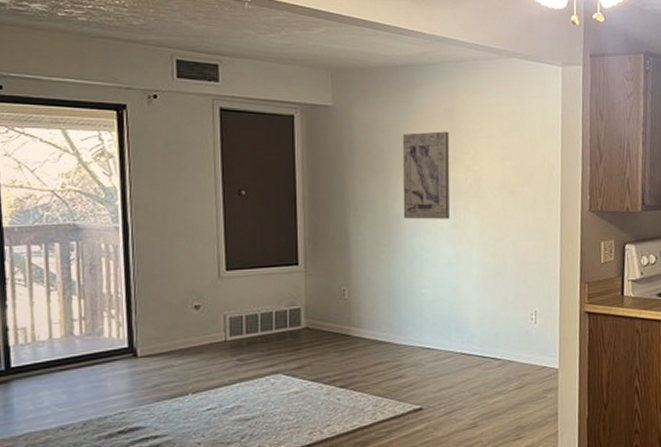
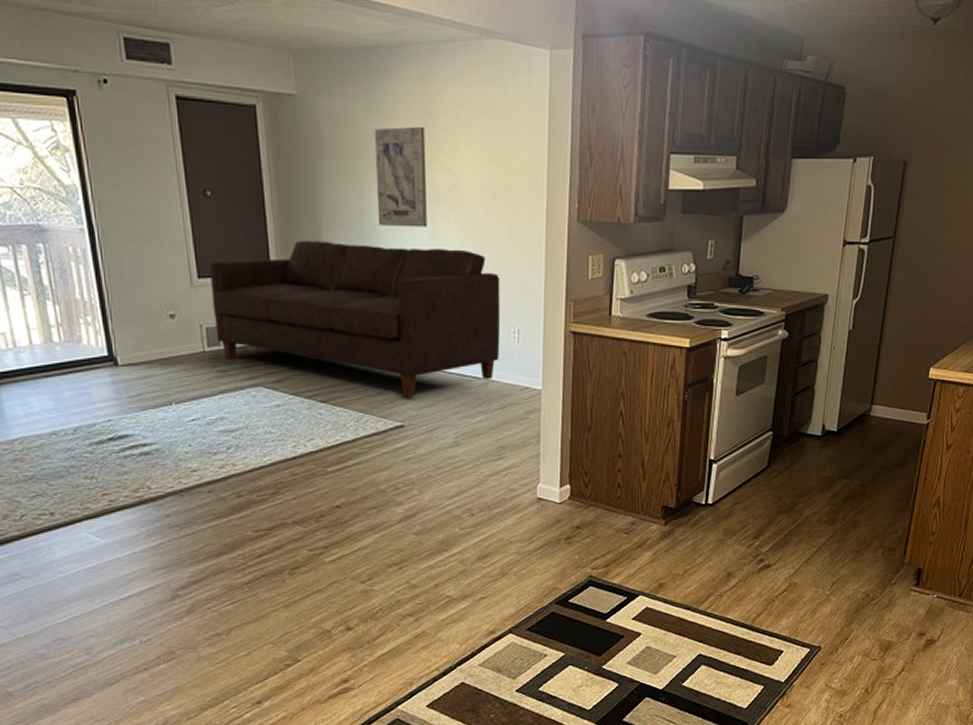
sofa: none [237,233,519,380] -> present [209,240,501,397]

